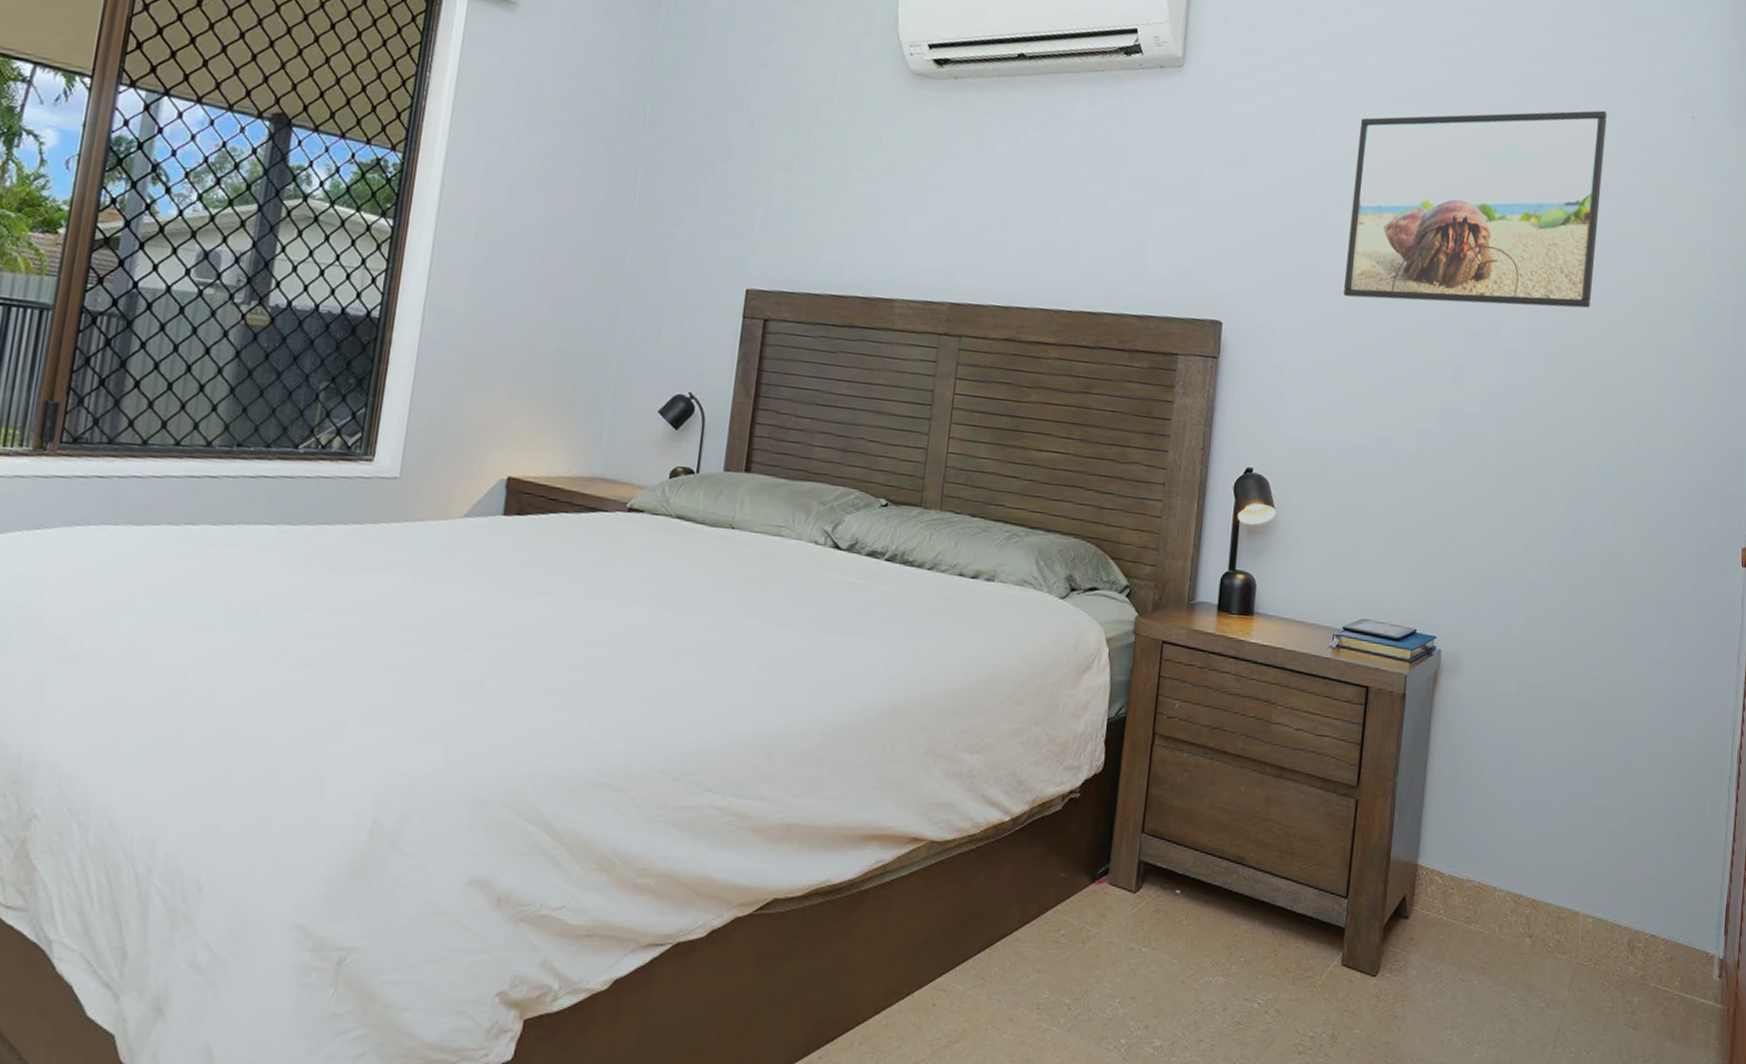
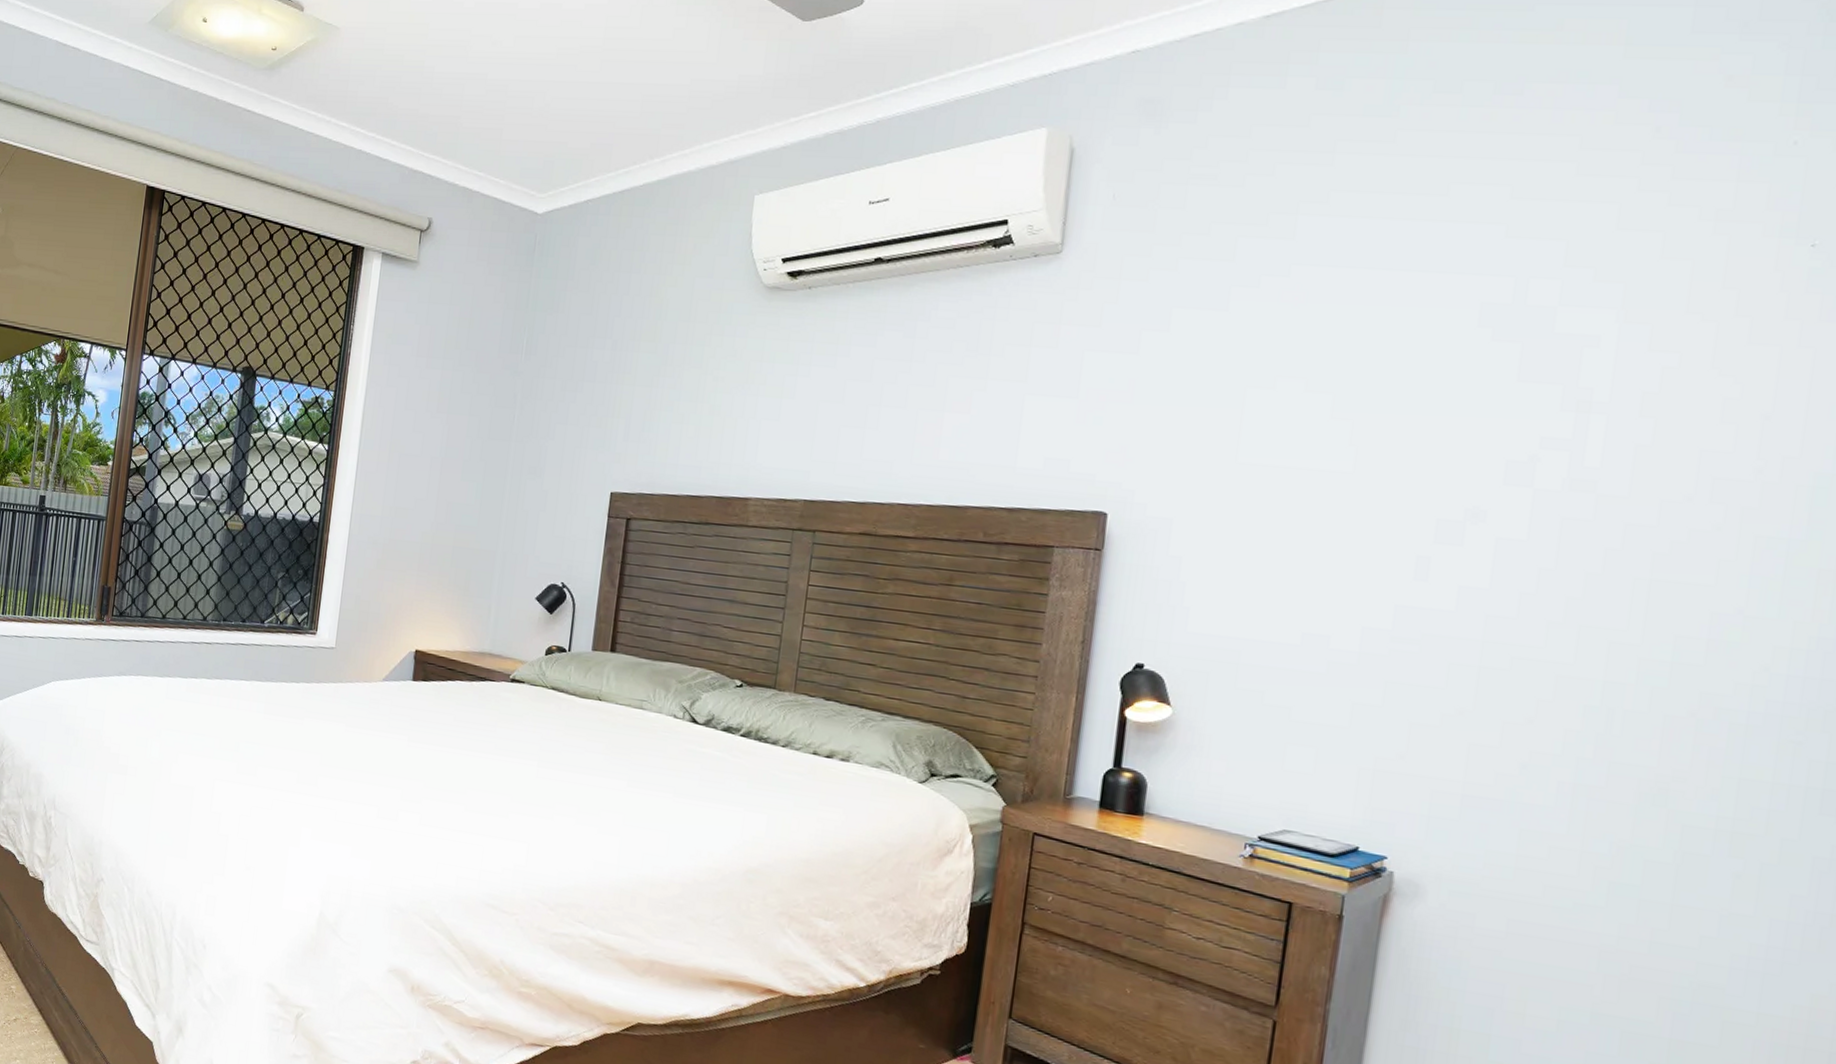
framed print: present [1344,110,1607,308] -> none [1263,249,1663,489]

